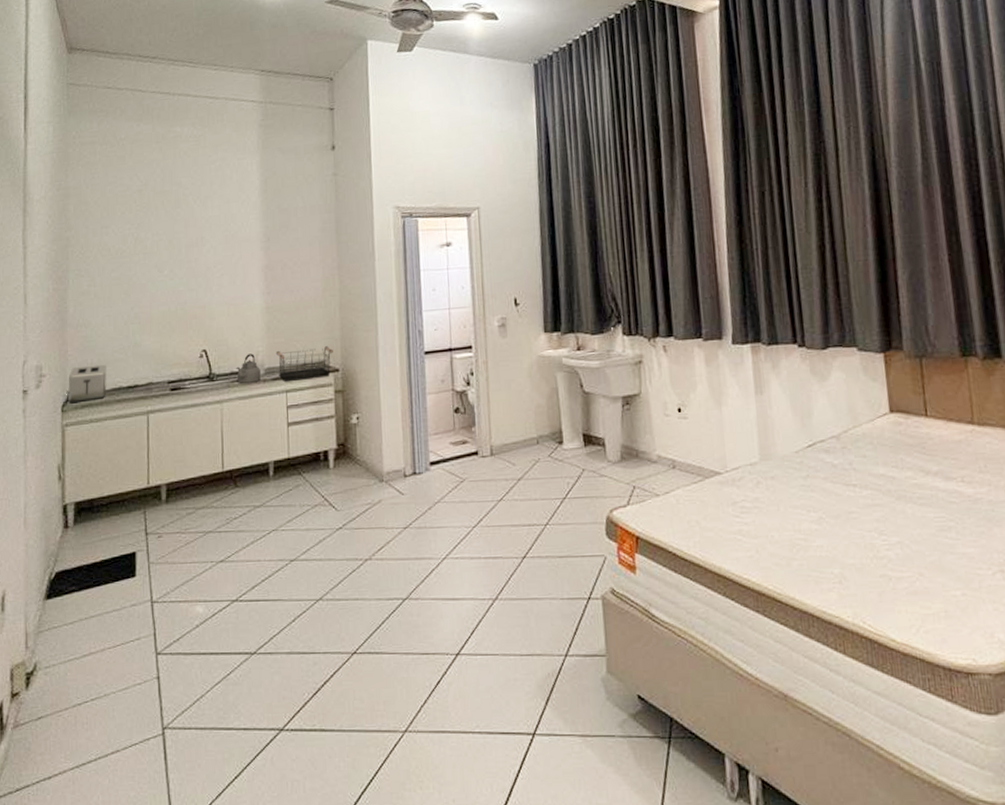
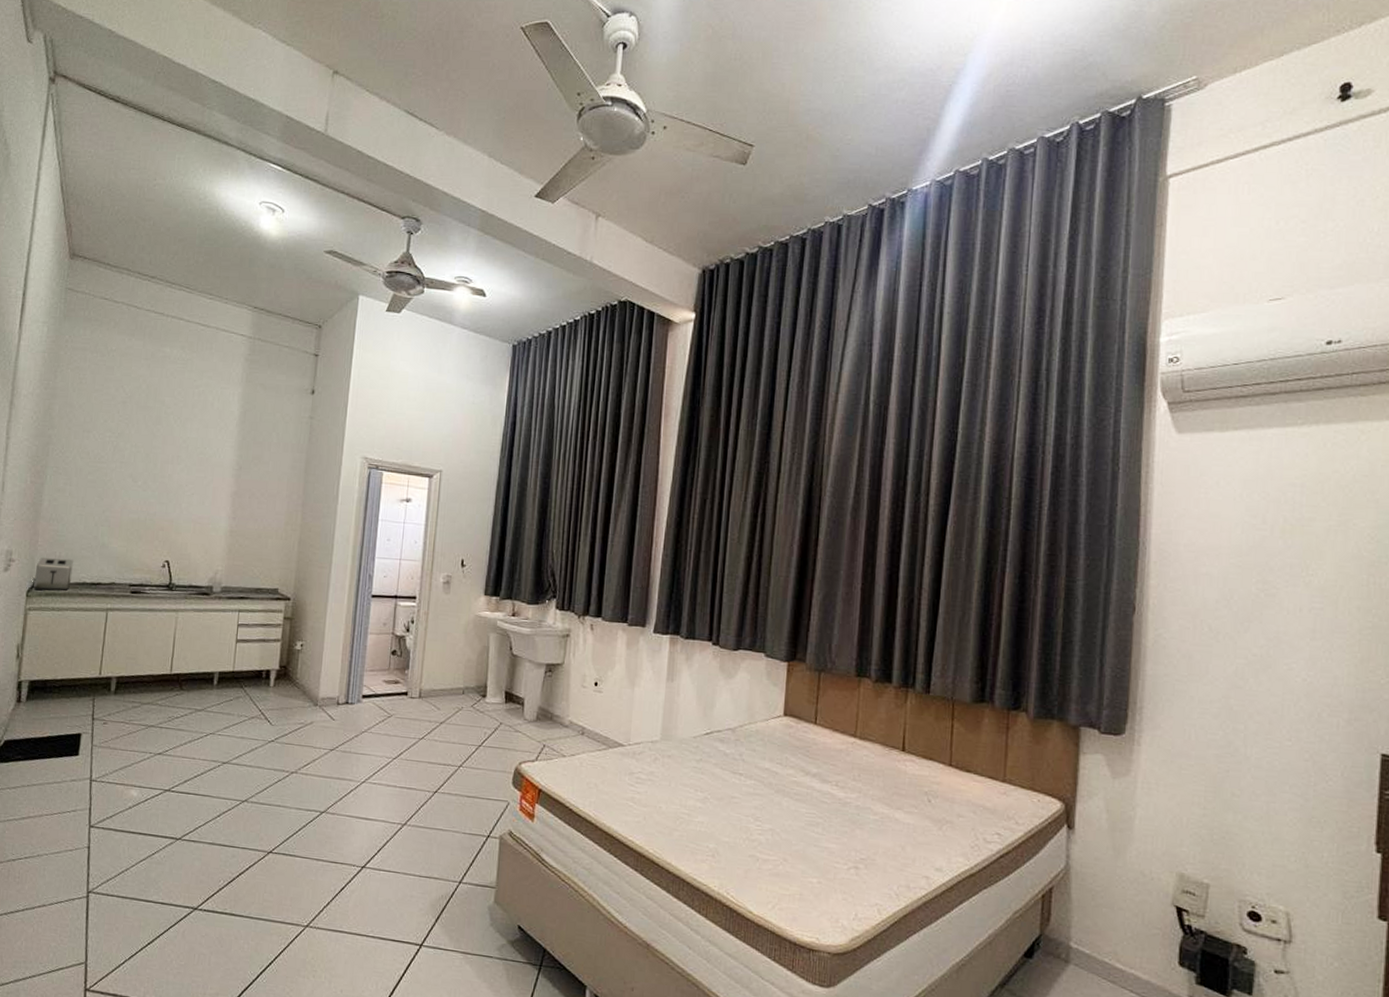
kettle: present [236,353,261,384] -> none [194,571,217,599]
dish rack: present [275,346,333,383] -> none [233,572,287,604]

